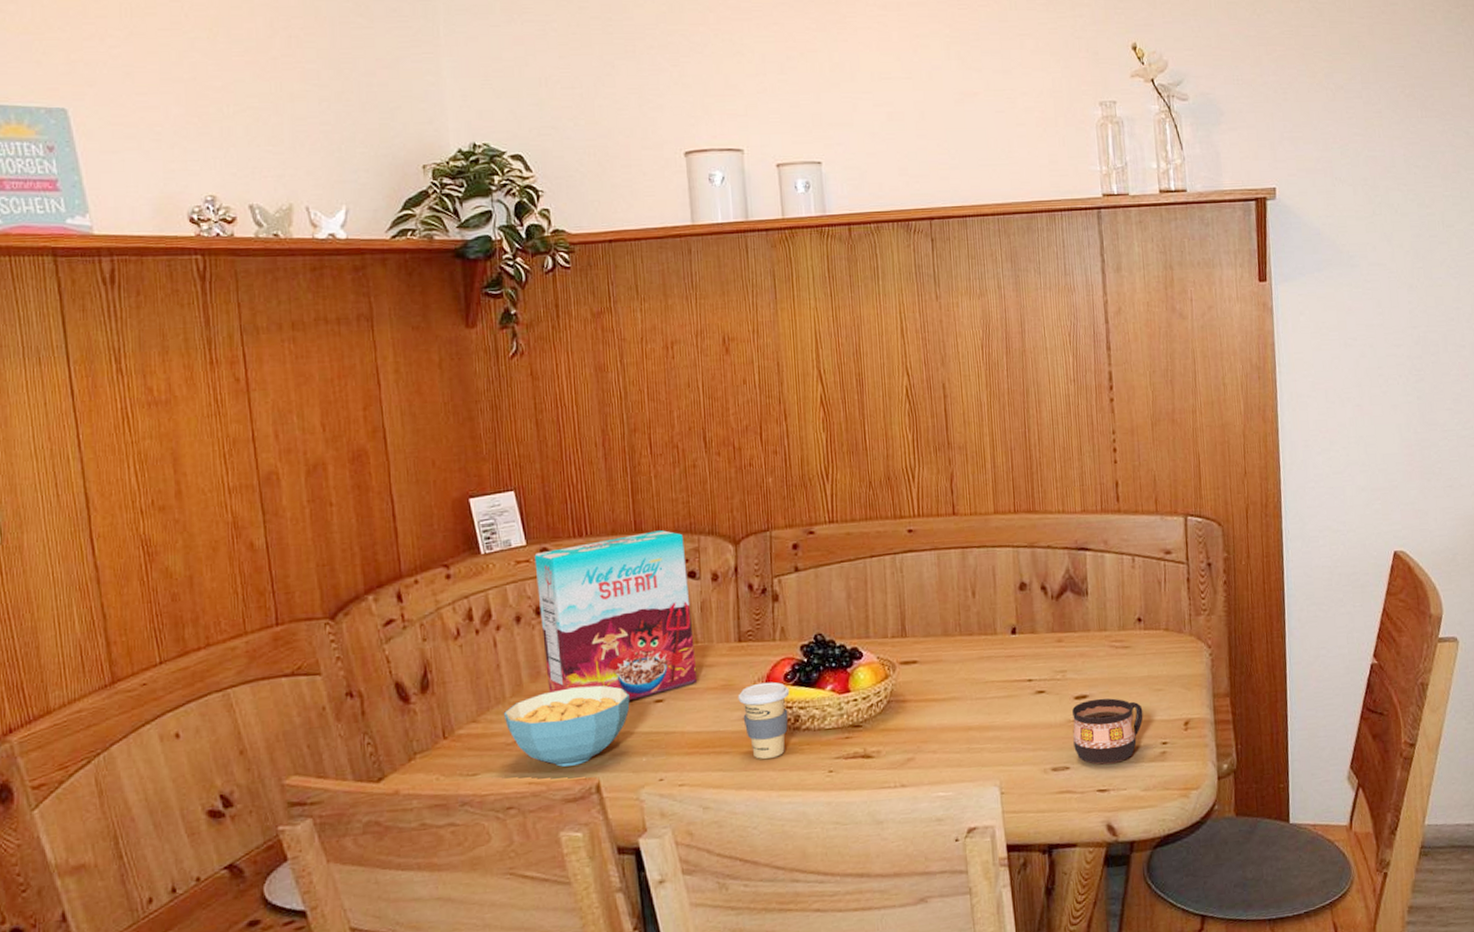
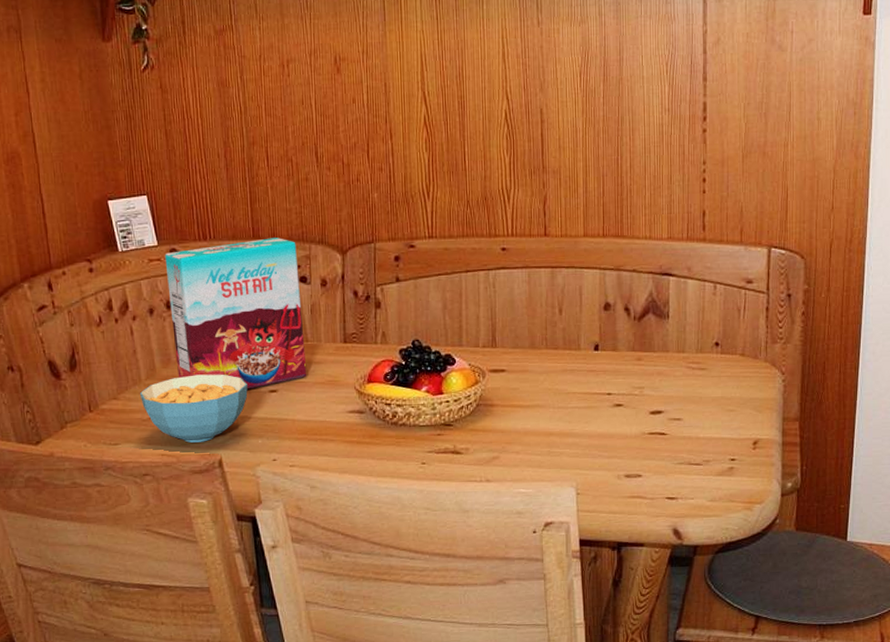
coffee cup: present [738,681,790,759] -> none [342,380,389,448]
cup: present [1072,698,1143,765] -> none [647,414,714,475]

